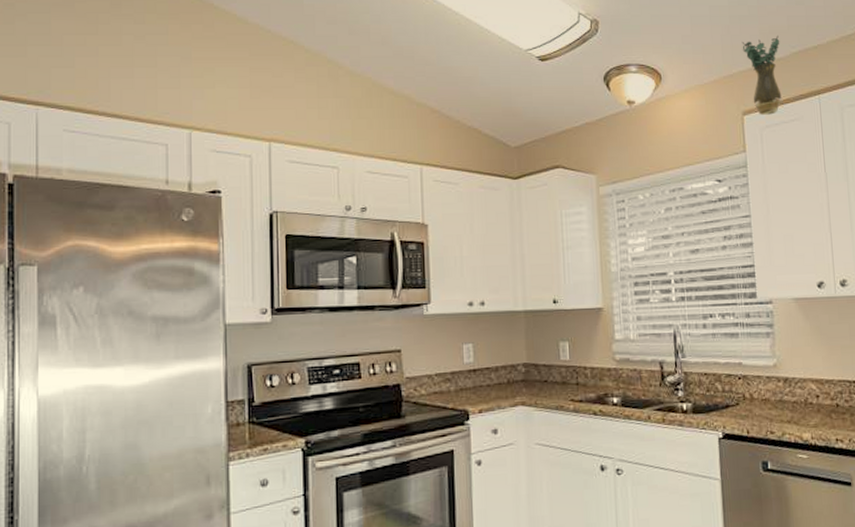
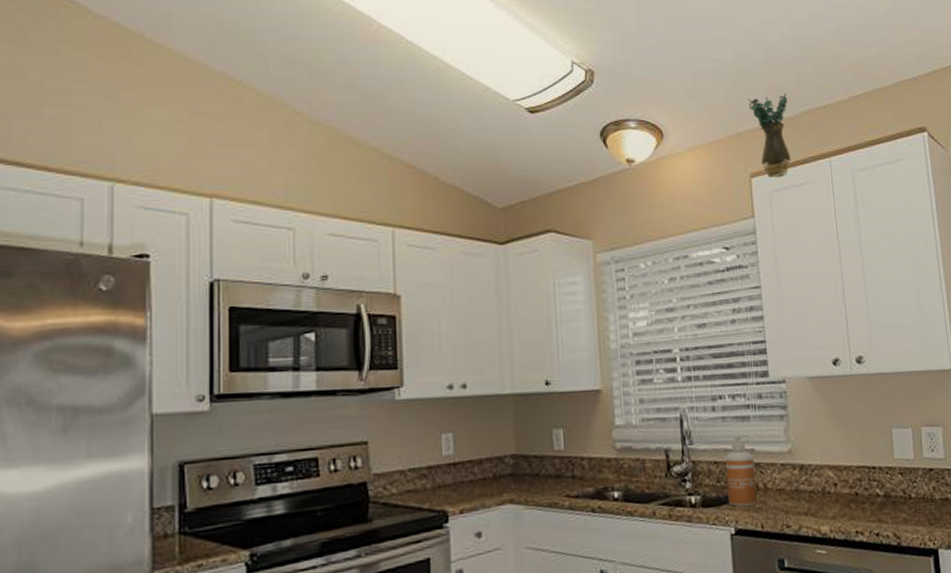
soap dispenser: none [714,349,743,414] -> present [724,434,757,507]

